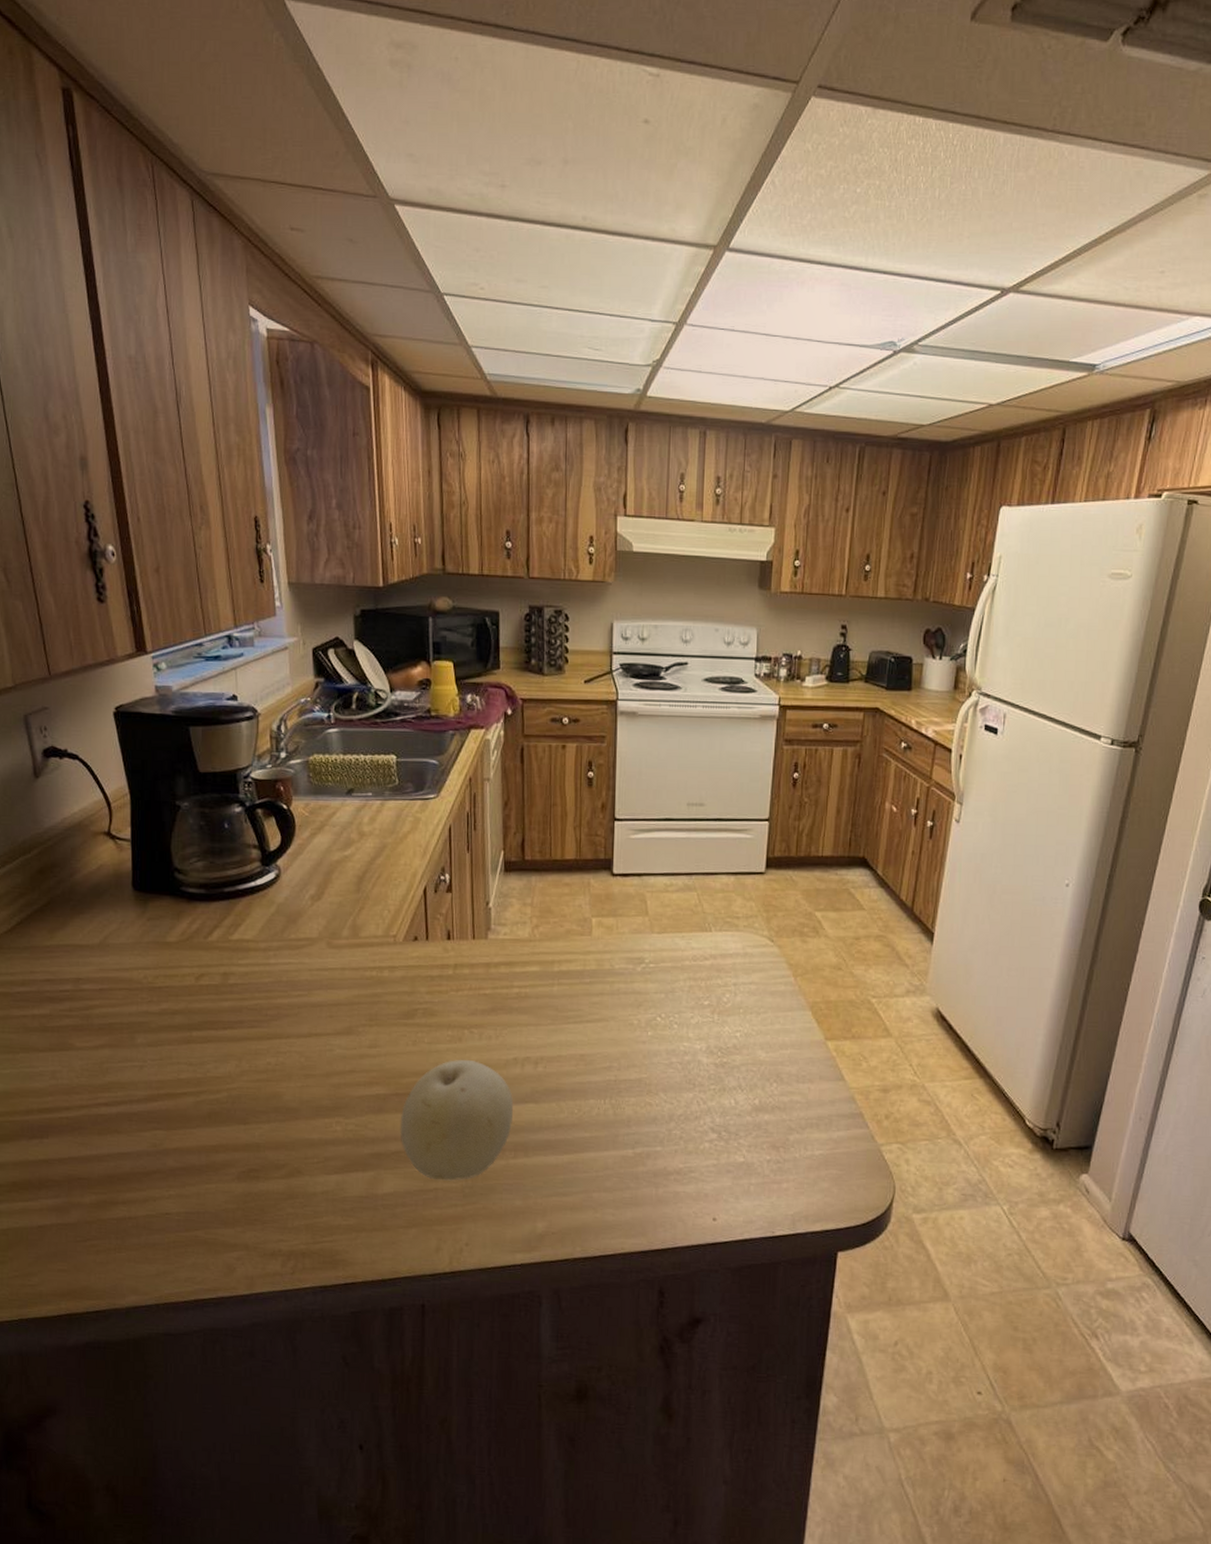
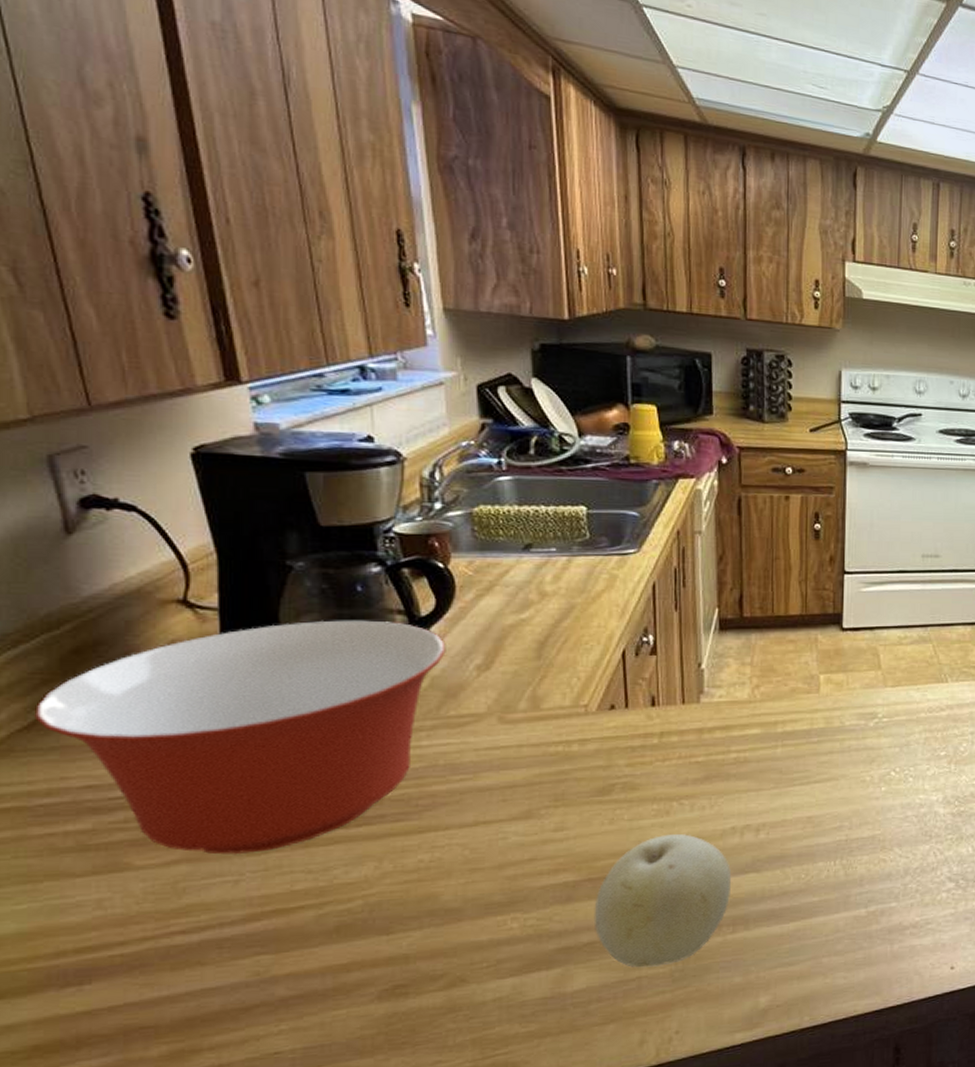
mixing bowl: none [14,852,289,1045] -> present [33,620,446,855]

